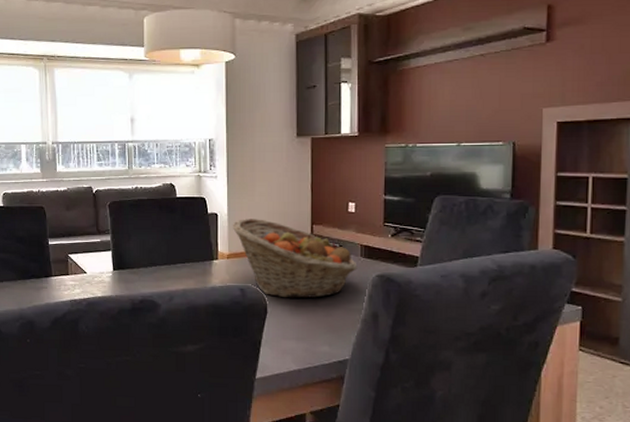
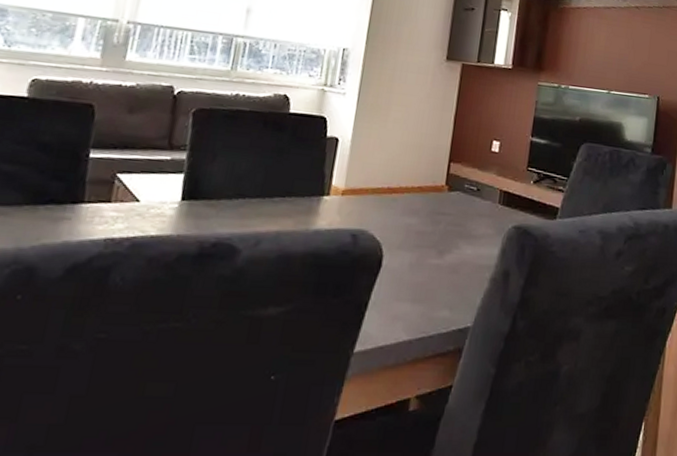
fruit basket: present [232,218,358,299] -> none [354,147,494,251]

